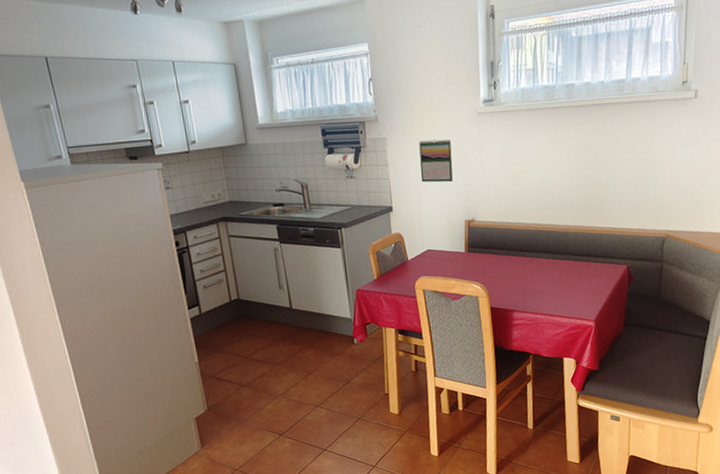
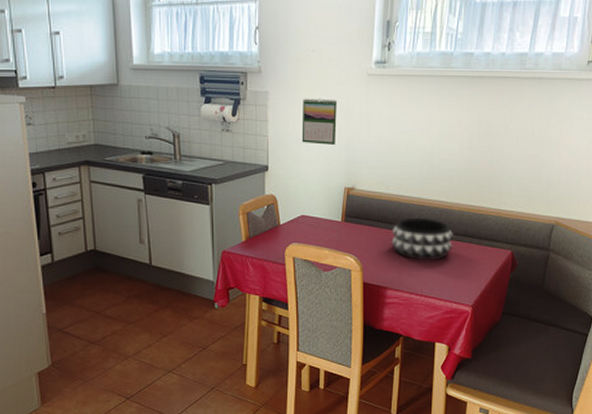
decorative bowl: none [513,241,572,283] -> present [391,217,454,261]

